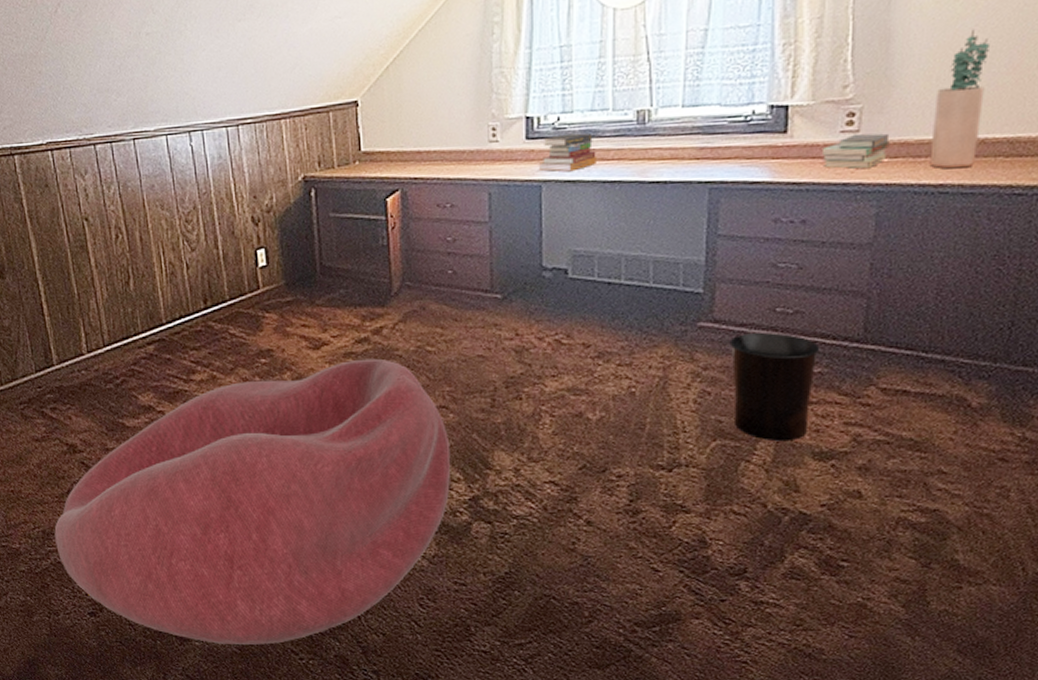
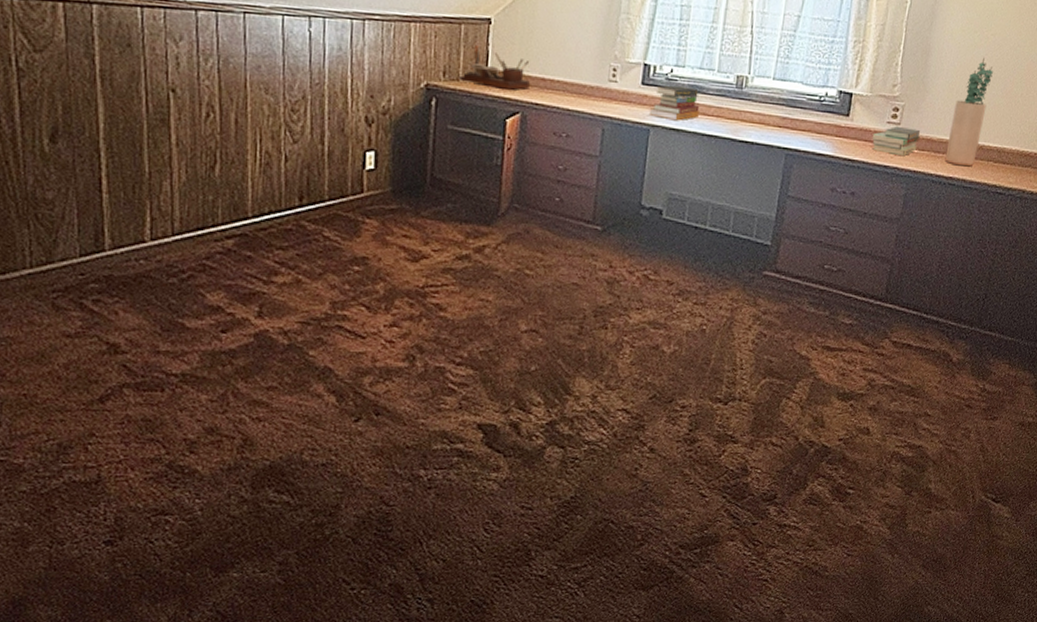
bean bag chair: present [54,358,451,645] -> none [74,276,535,575]
desk organizer: none [333,129,406,170] -> present [458,44,530,91]
waste bin: present [729,333,820,440] -> none [782,285,853,381]

